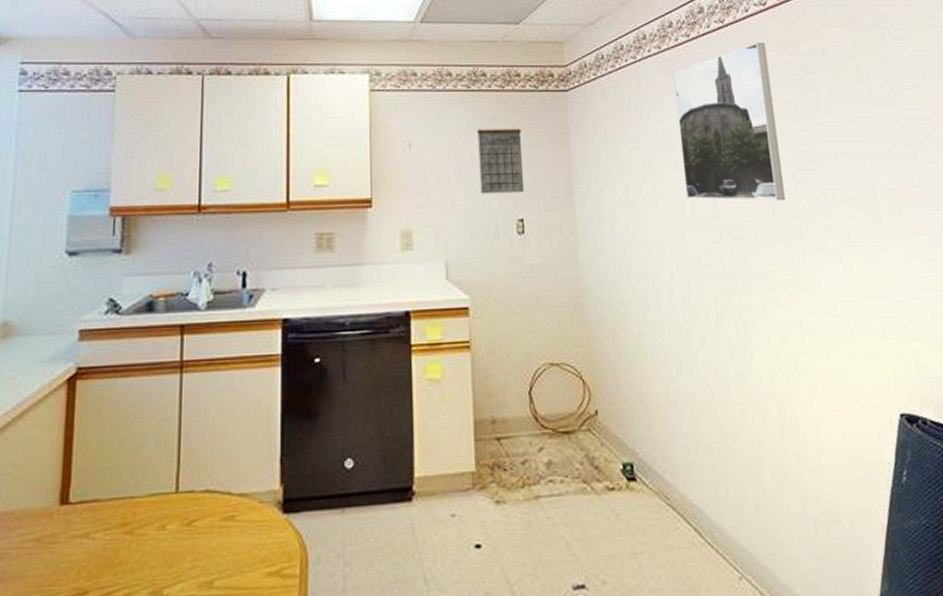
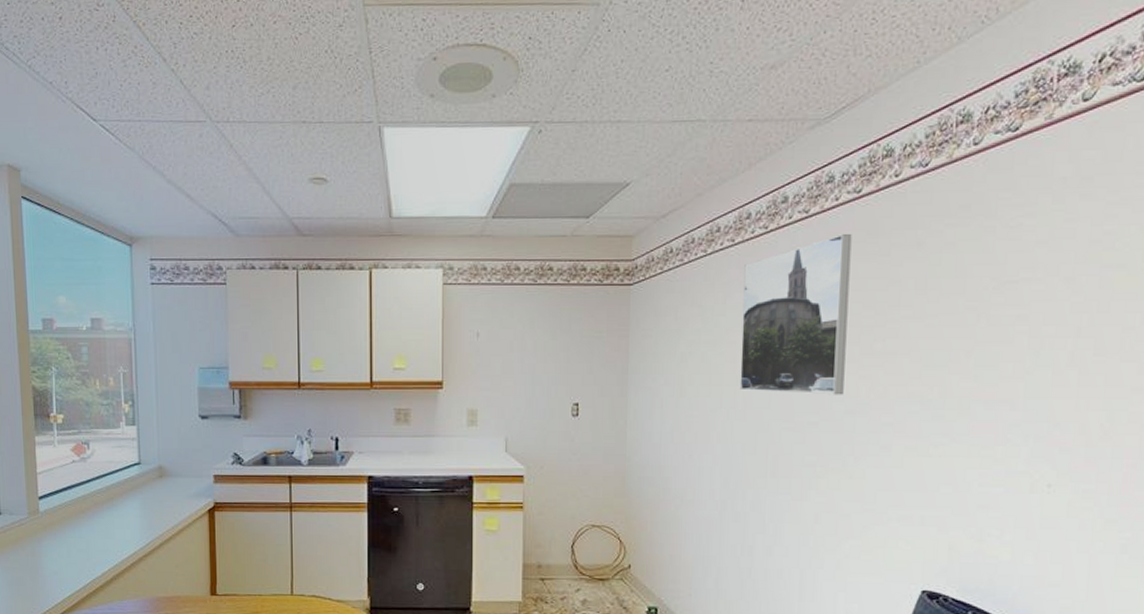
calendar: present [477,118,525,194] -> none [540,311,583,380]

